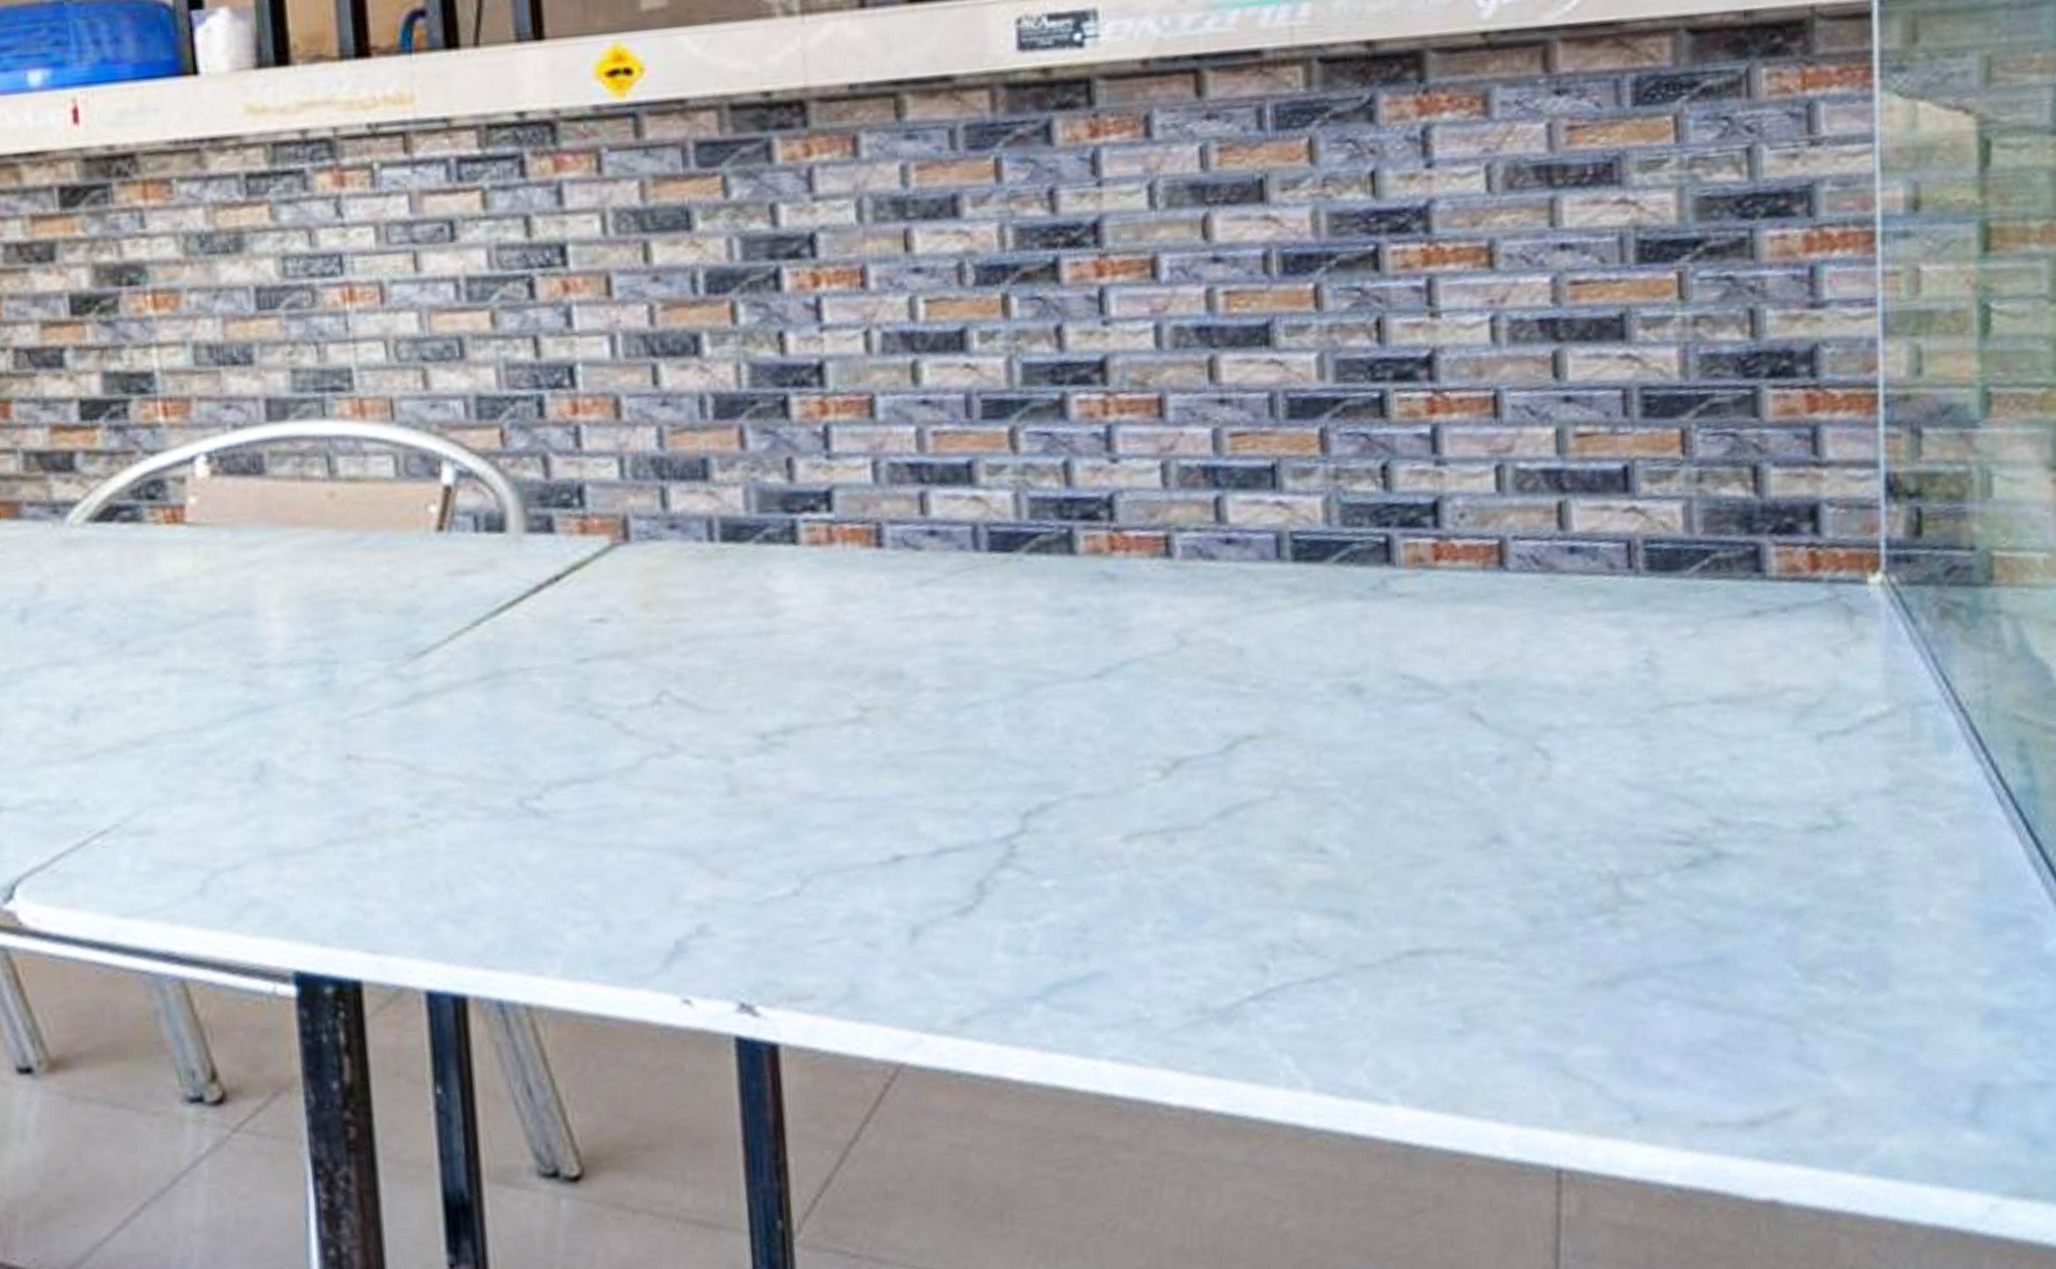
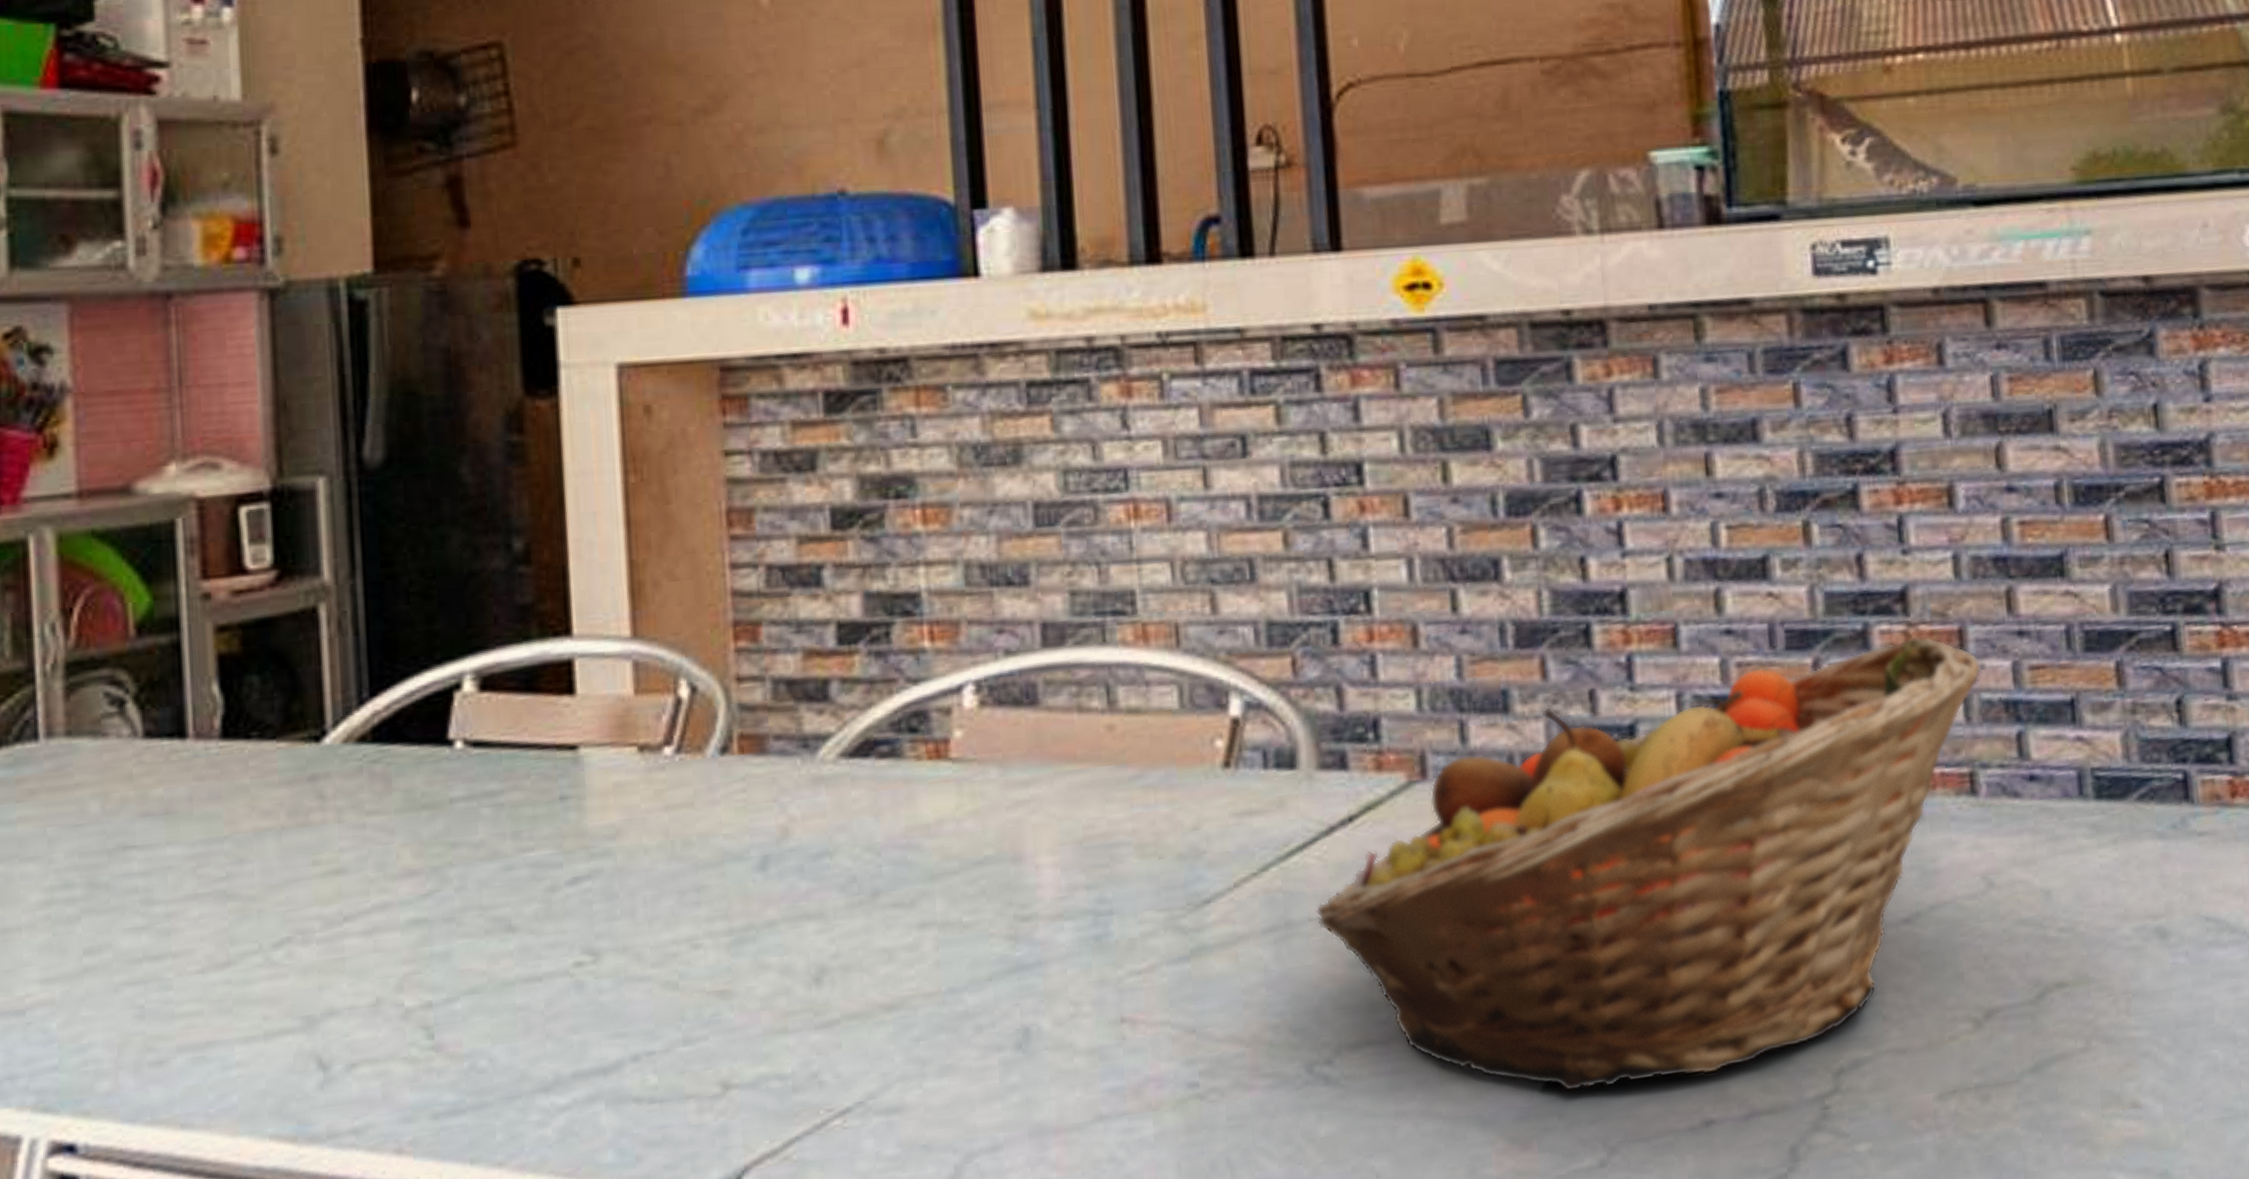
fruit basket: none [526,404,1179,828] -> present [1316,635,1980,1092]

